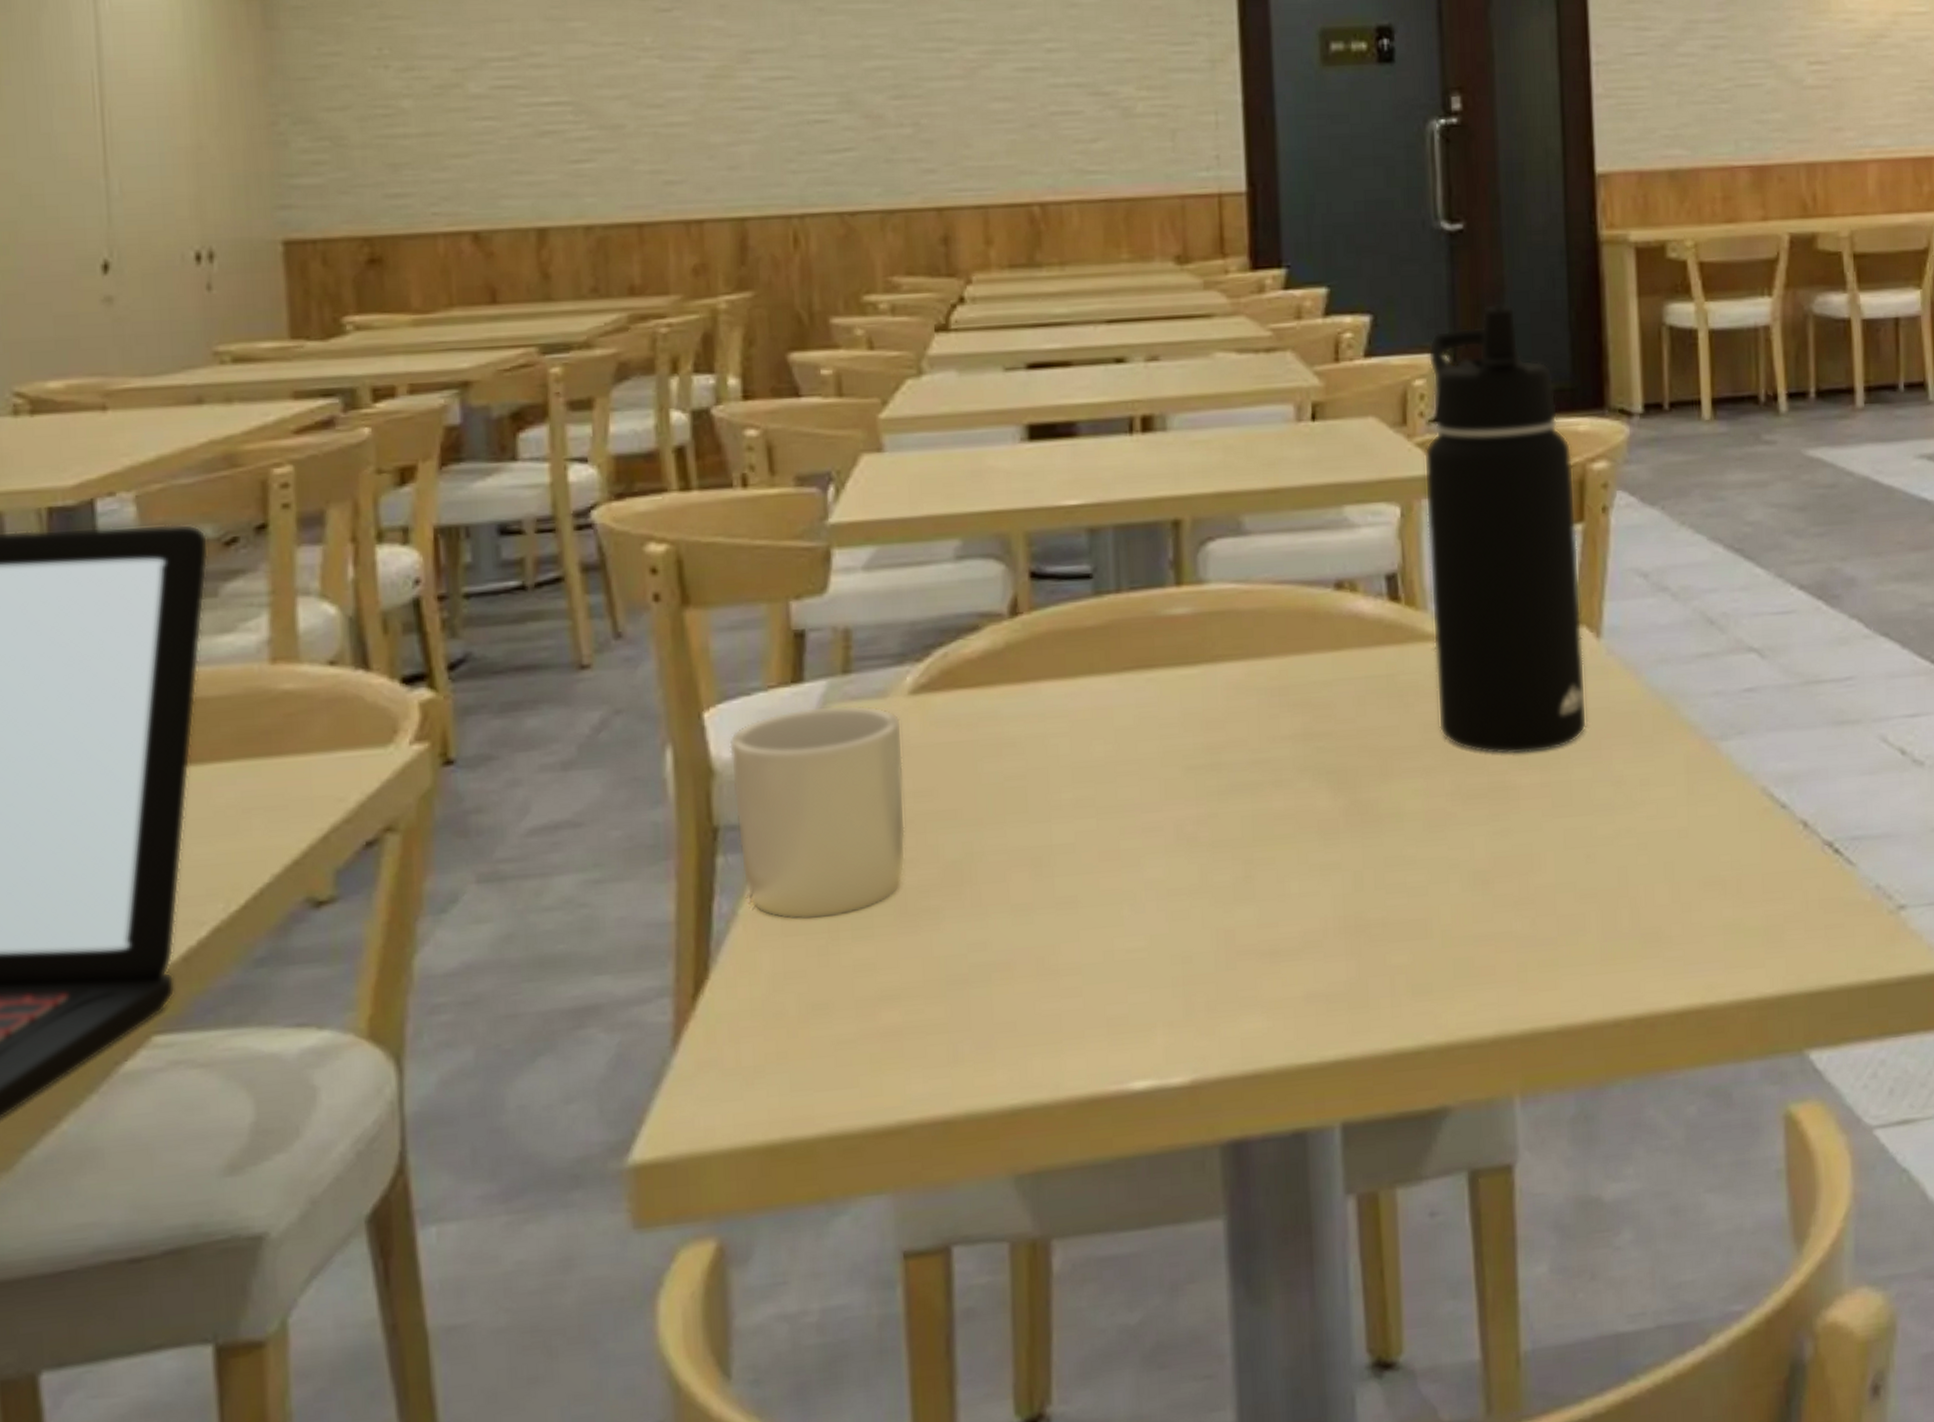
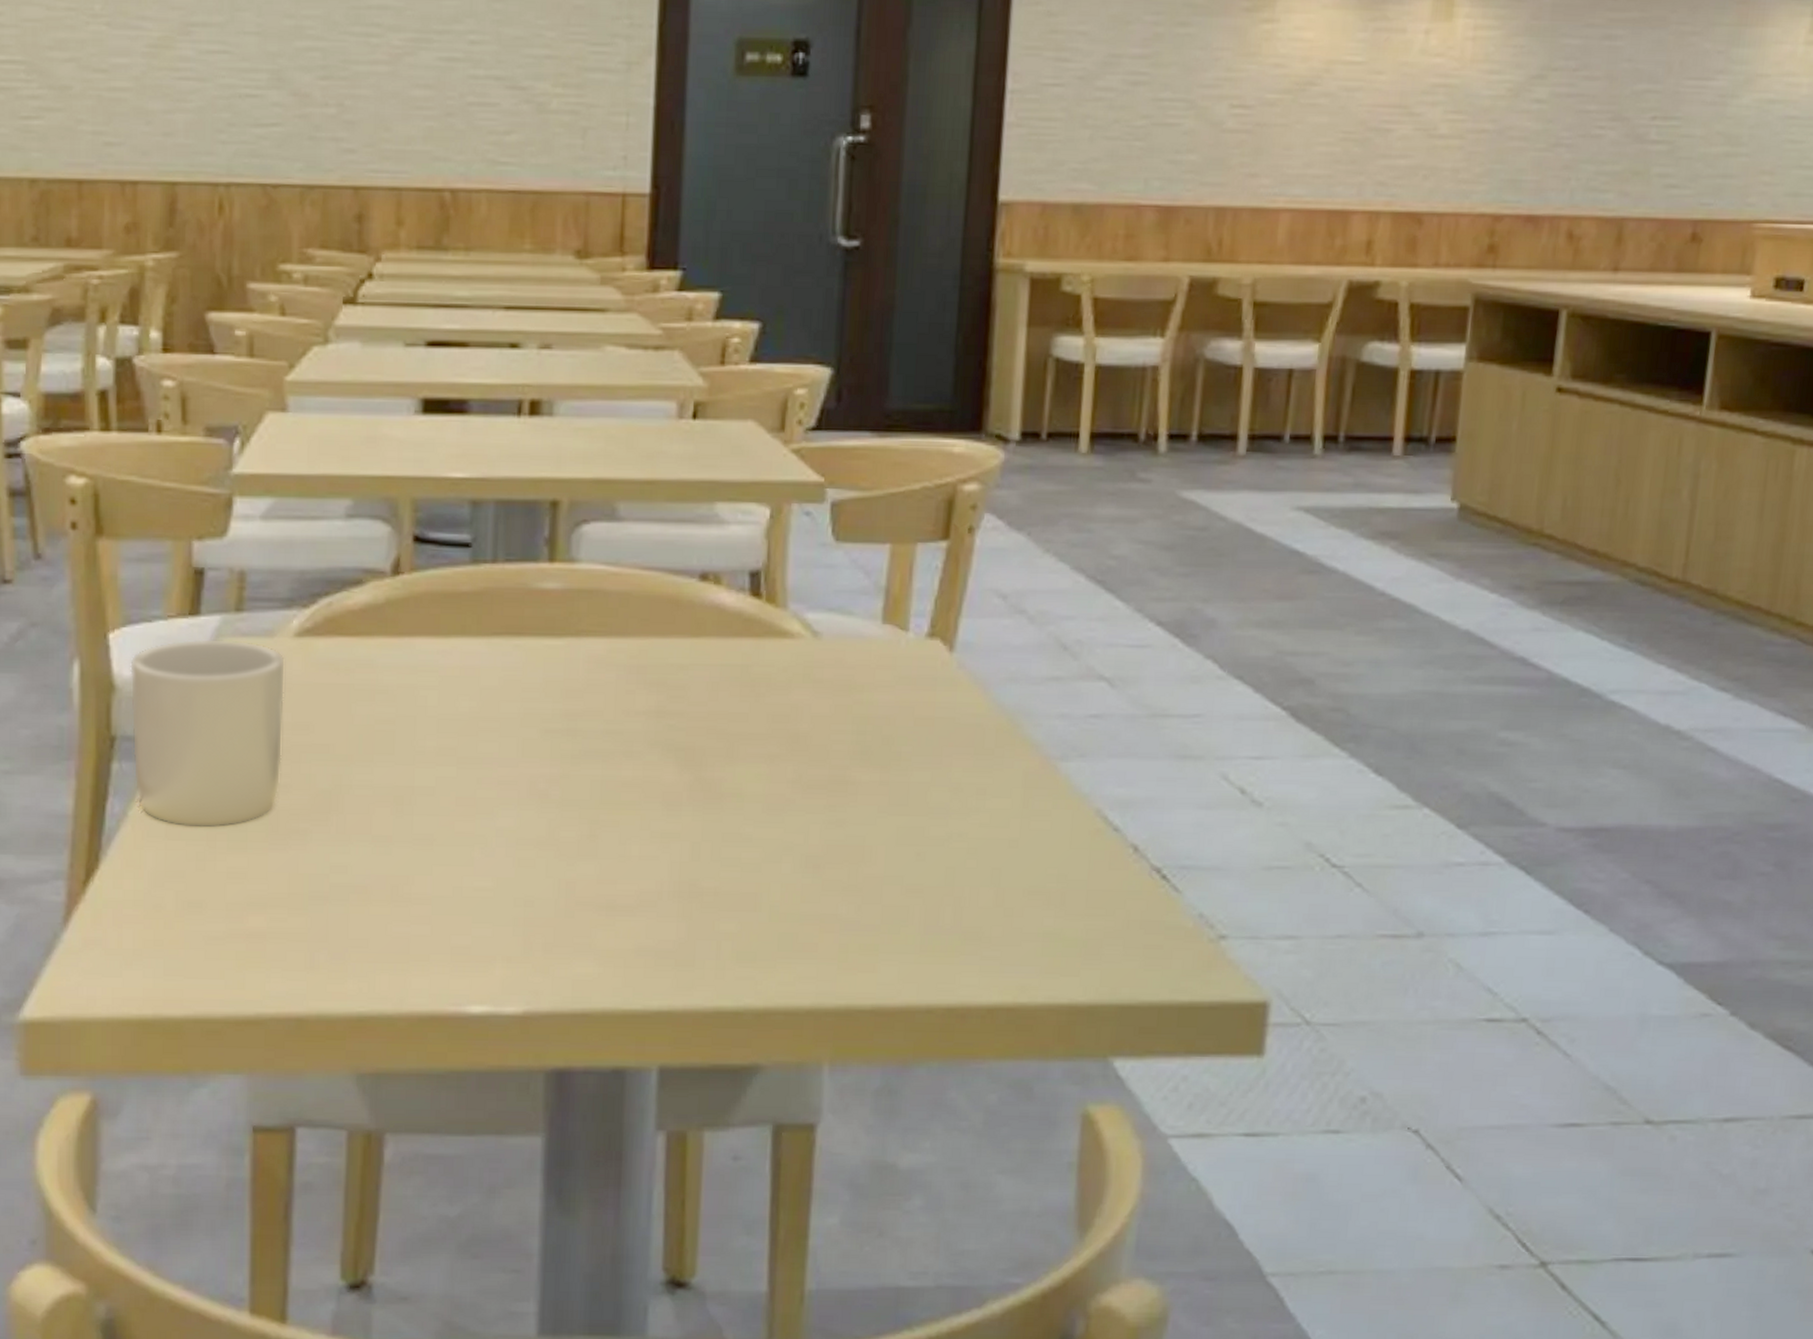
water bottle: present [1423,302,1587,753] -> none [786,321,945,751]

